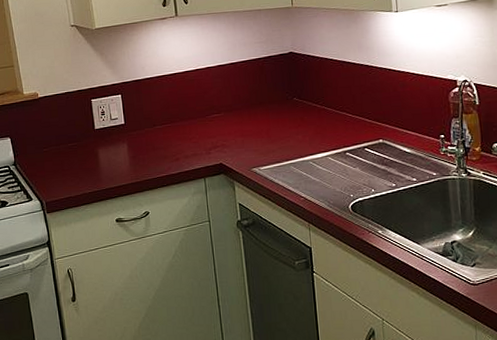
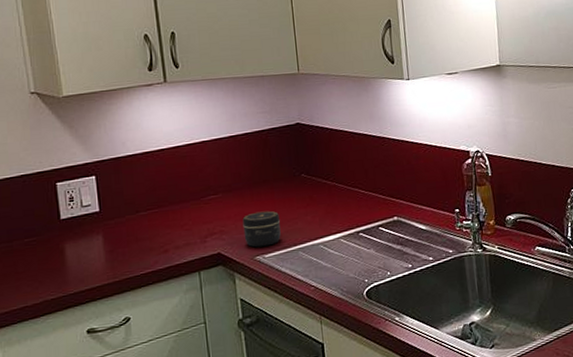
jar: none [241,129,275,161] -> present [242,210,281,248]

